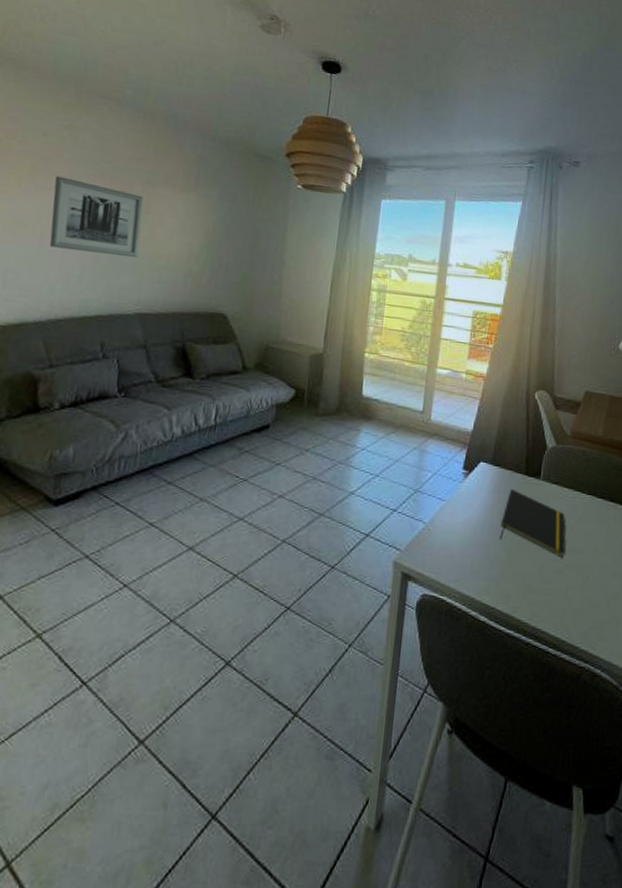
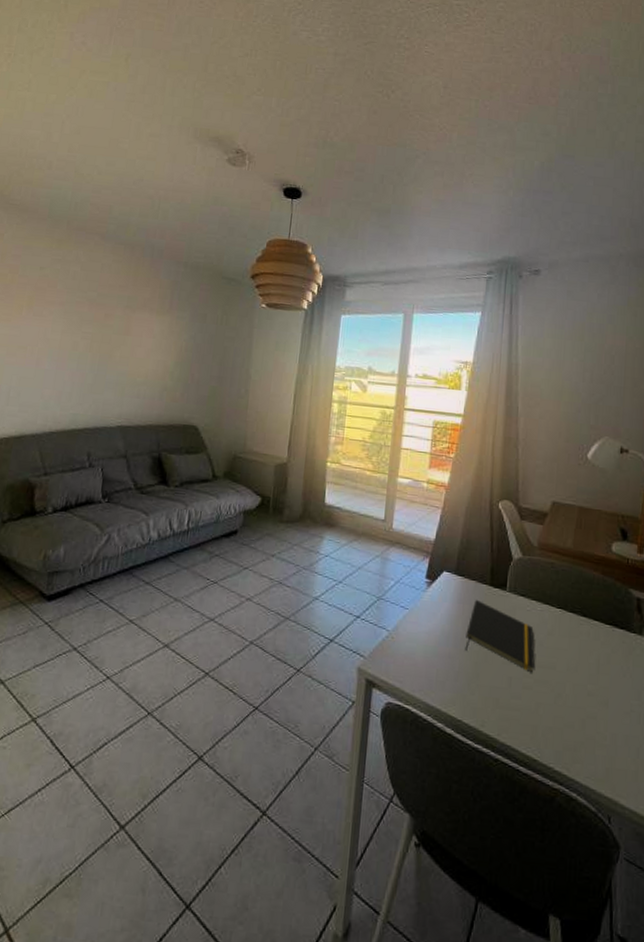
wall art: present [49,176,143,258] -> none [44,304,124,376]

